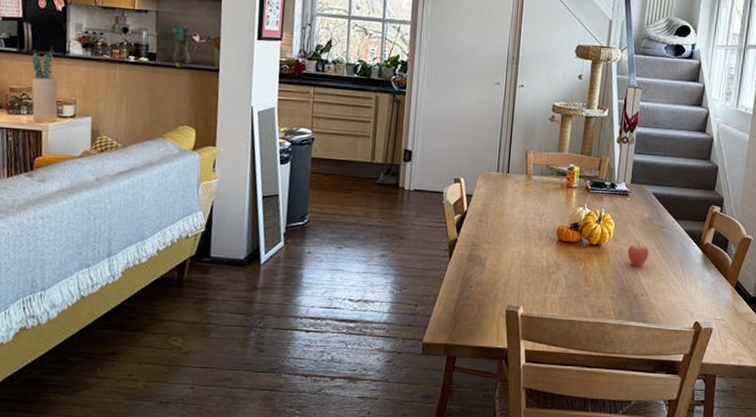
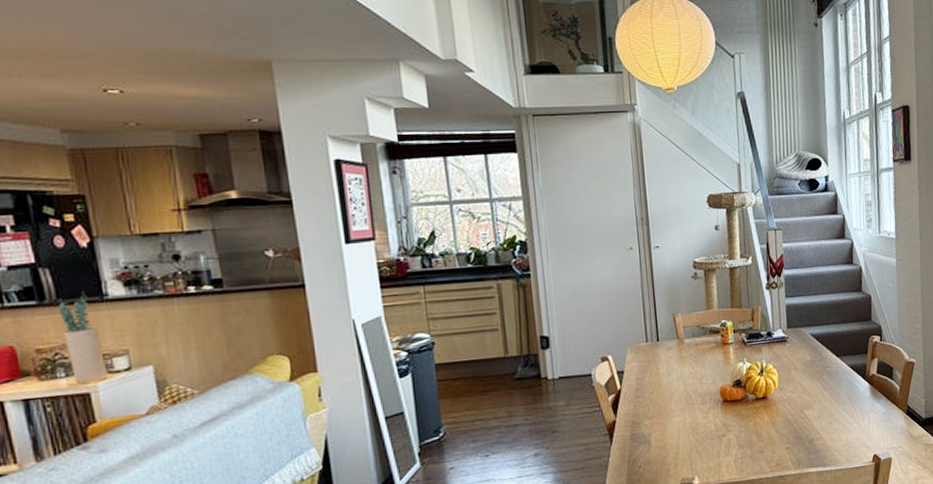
vase: present [171,23,190,68] -> none [235,239,266,291]
fruit: present [627,240,649,266] -> none [795,384,817,412]

